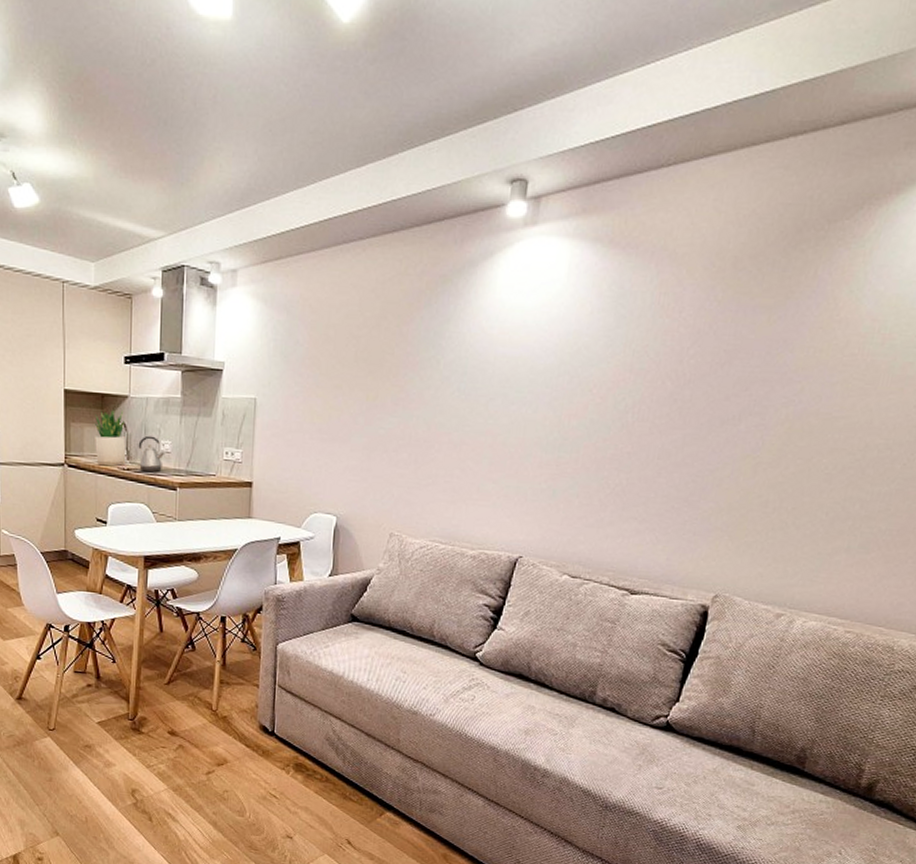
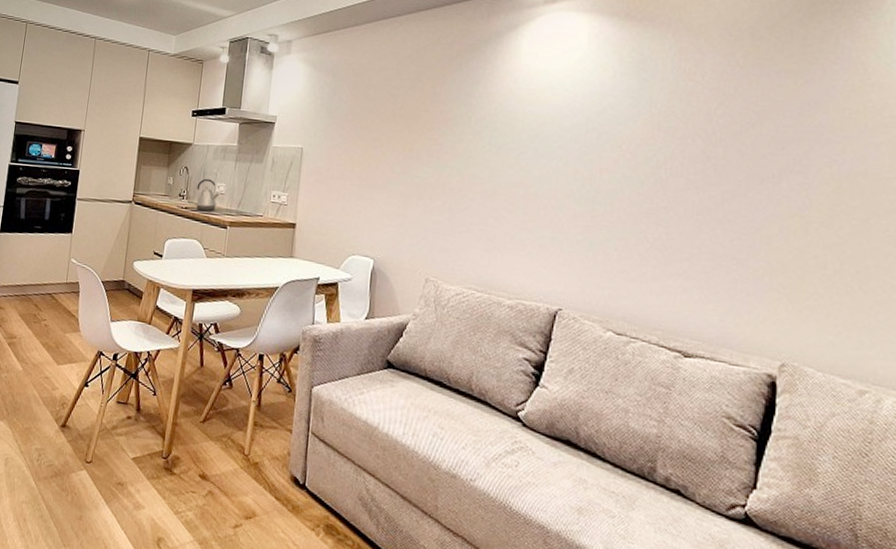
planter: present [94,408,127,467] -> none [159,154,188,205]

